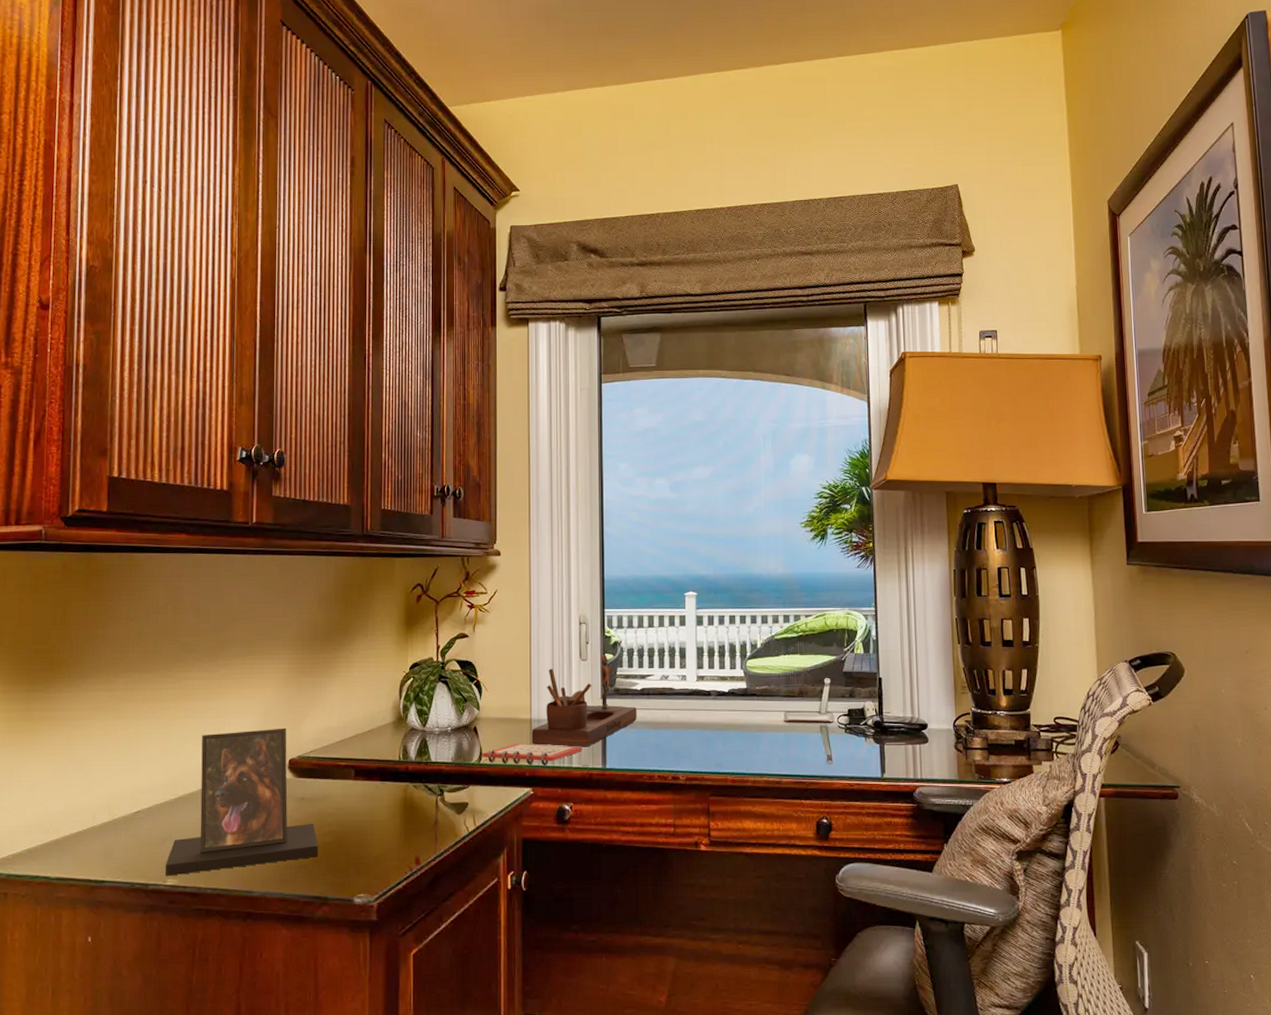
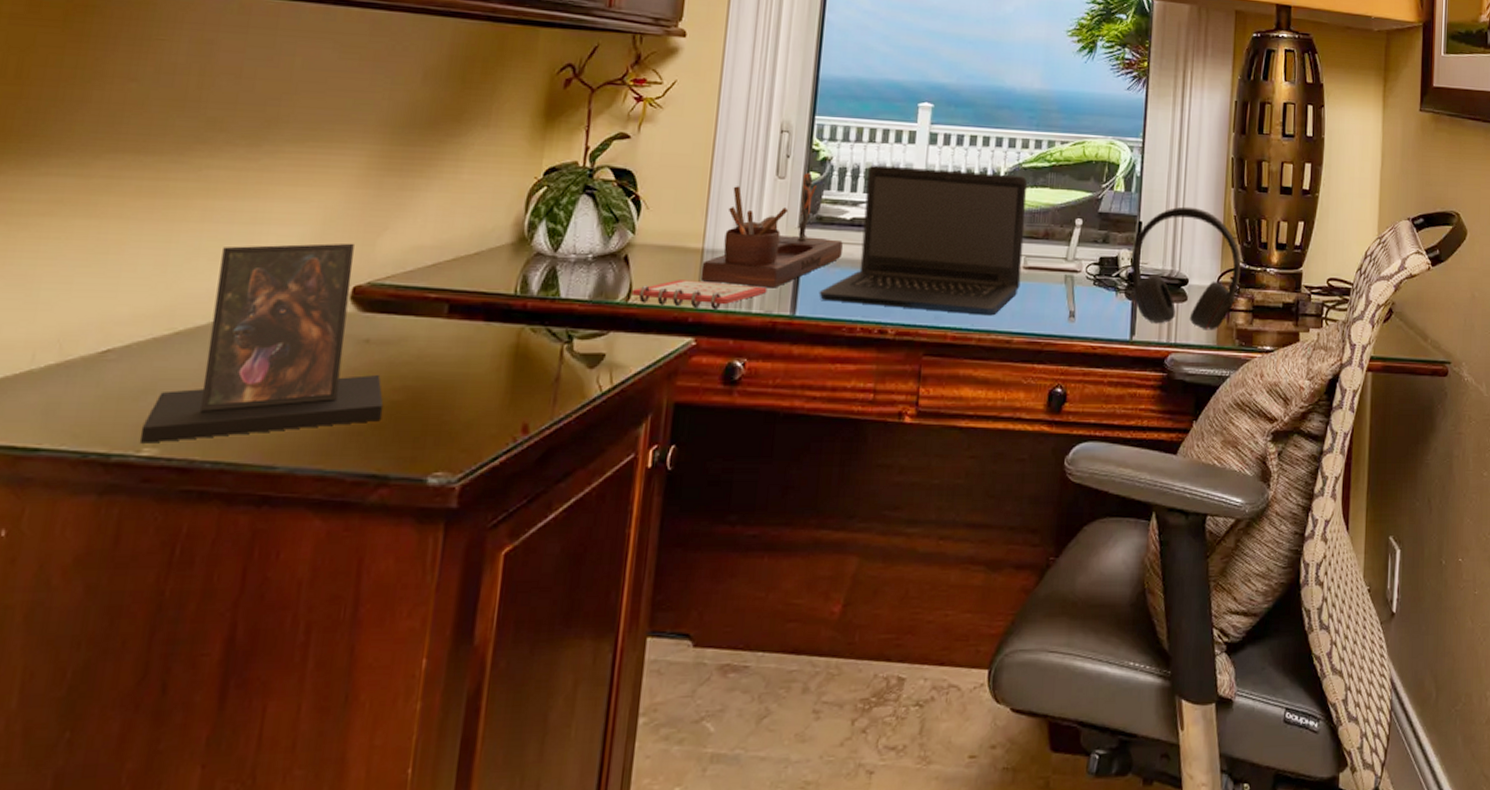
laptop: none [622,644,783,762] -> present [819,165,1028,316]
headphones: none [875,662,974,767] -> present [1131,206,1241,331]

